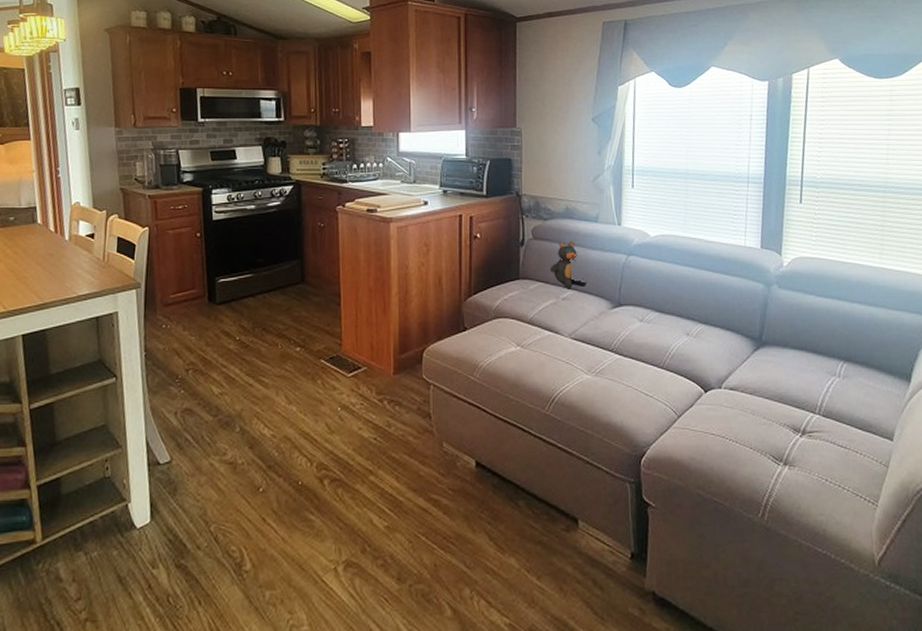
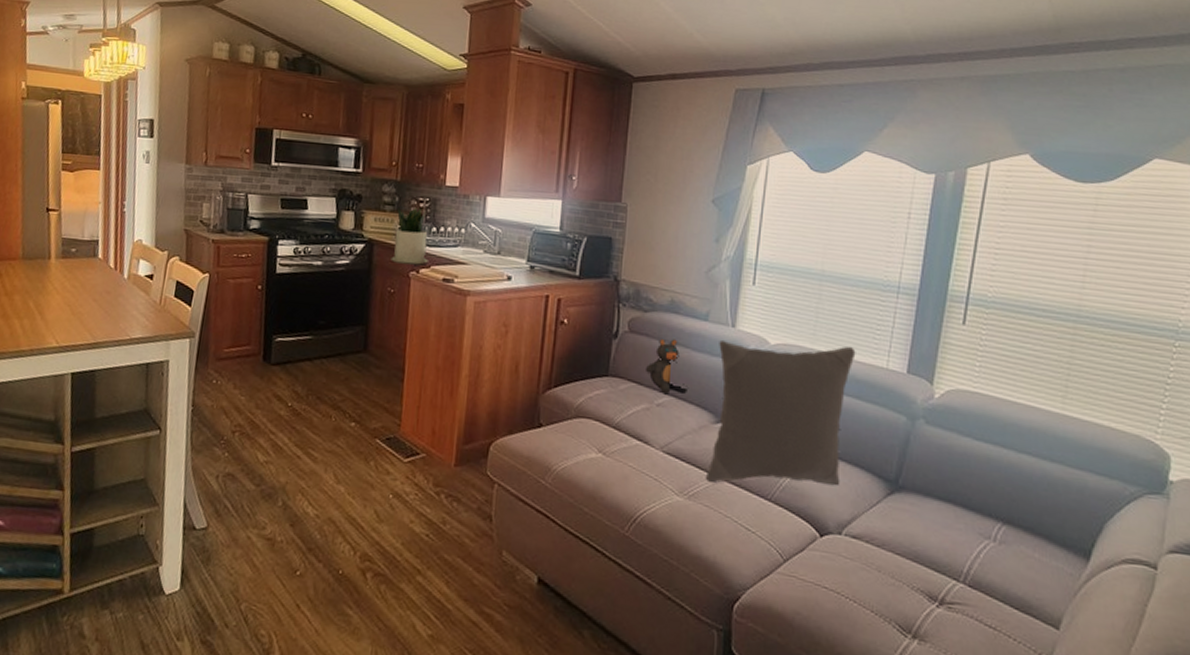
planter: none [318,149,352,201] -> present [390,206,428,266]
pillow: none [609,231,720,359] -> present [706,340,856,486]

